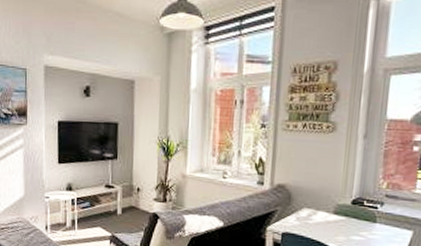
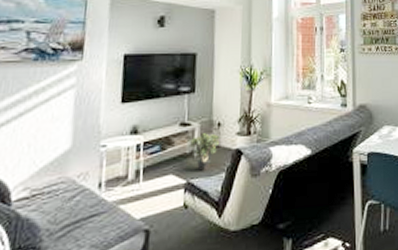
potted plant: none [113,196,138,229] -> present [189,133,219,172]

